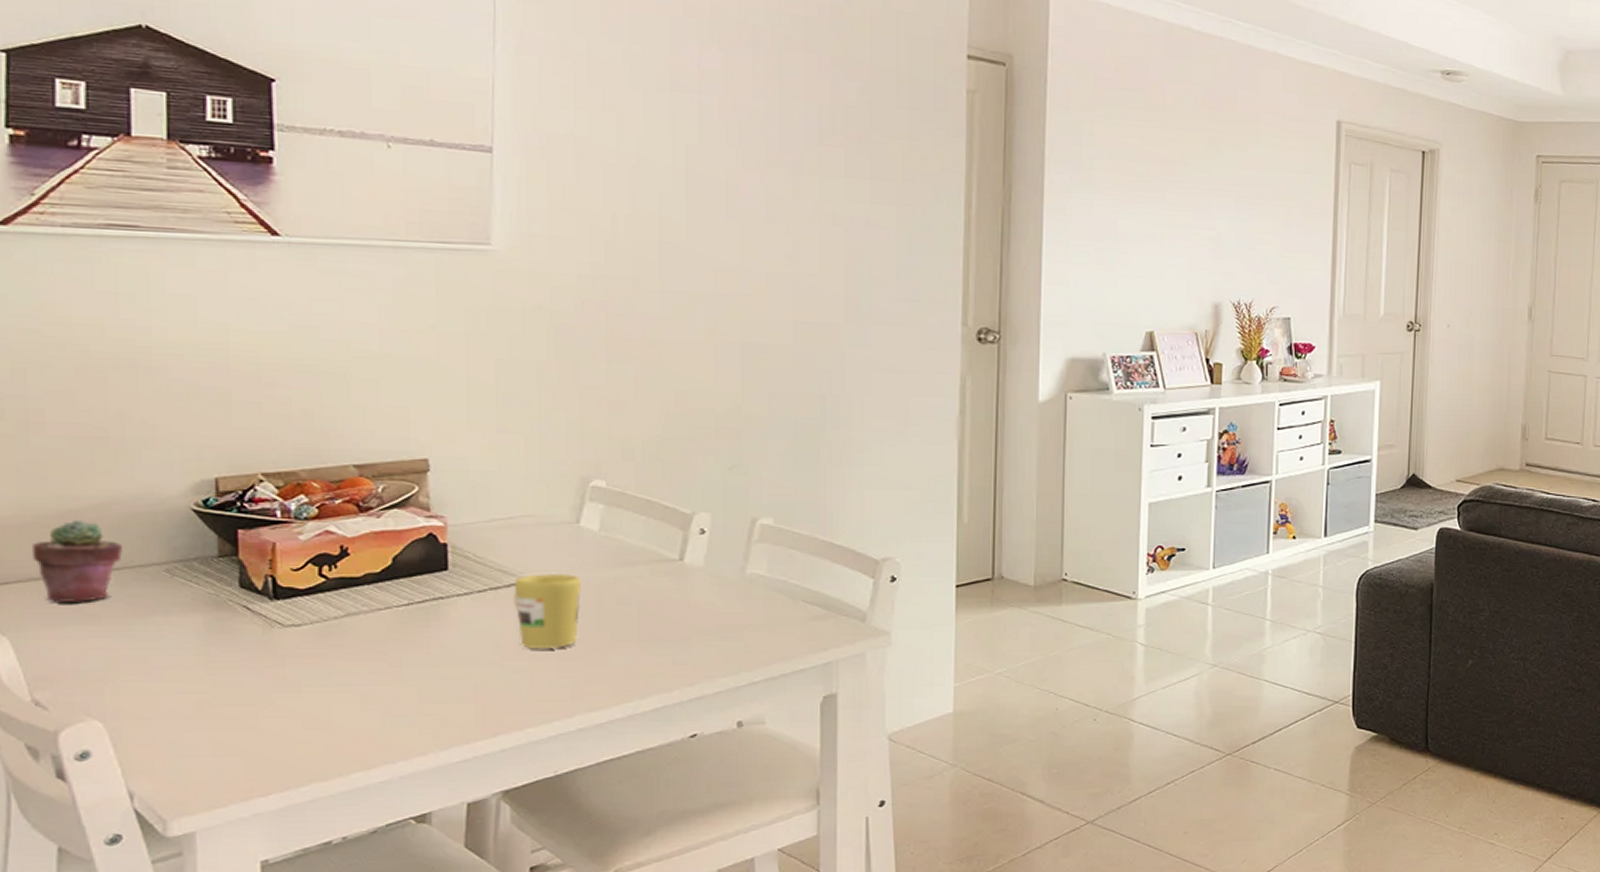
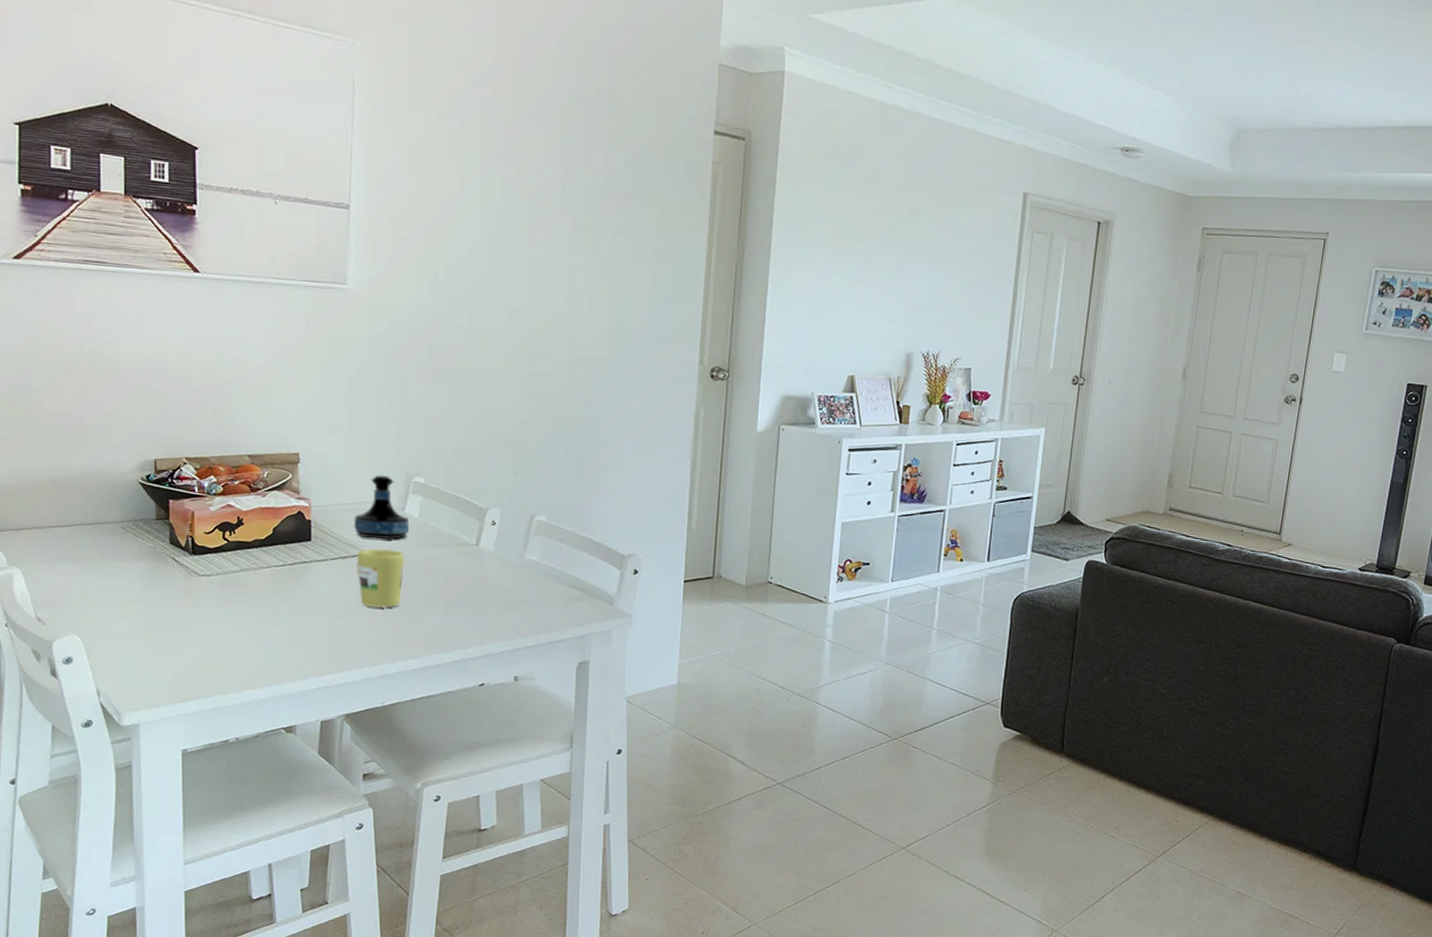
potted succulent: present [31,519,124,602] -> none [35,485,95,547]
tequila bottle: none [507,479,587,562] -> present [353,474,410,540]

